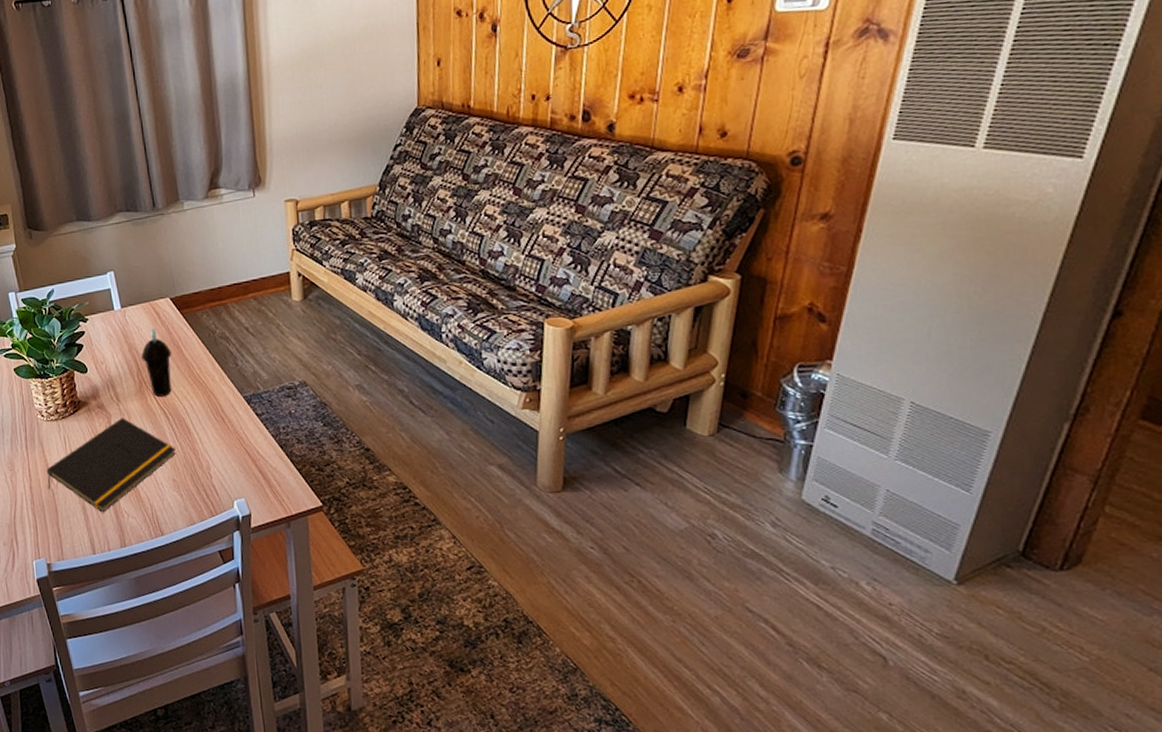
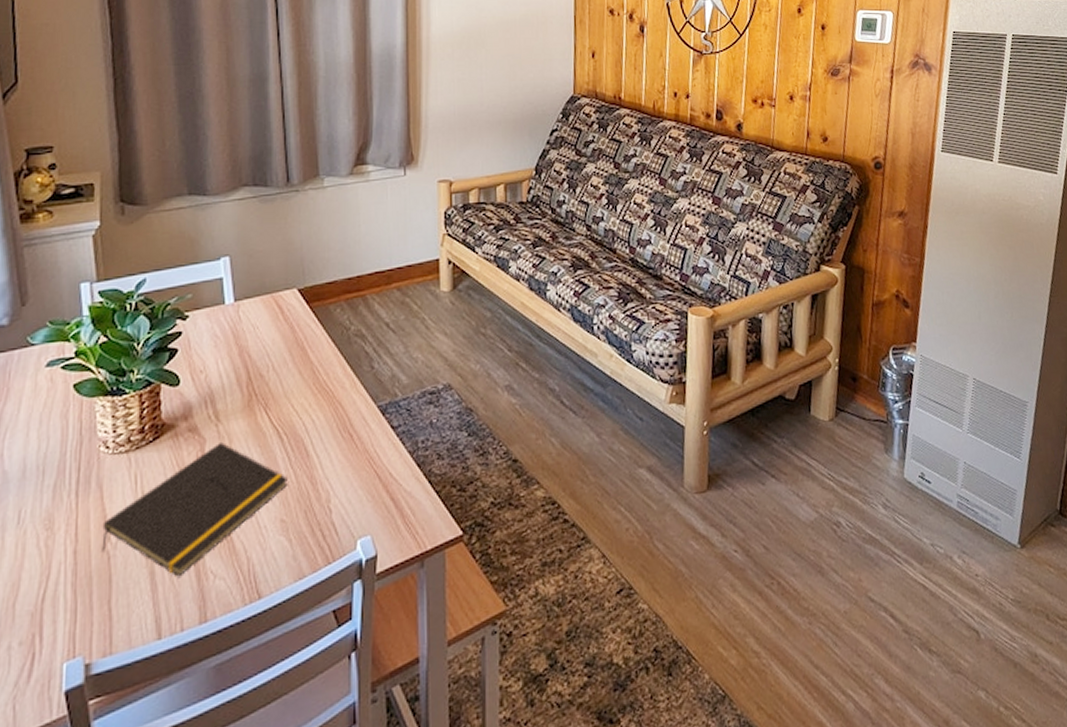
cup: present [141,327,172,397] -> none [255,325,294,412]

